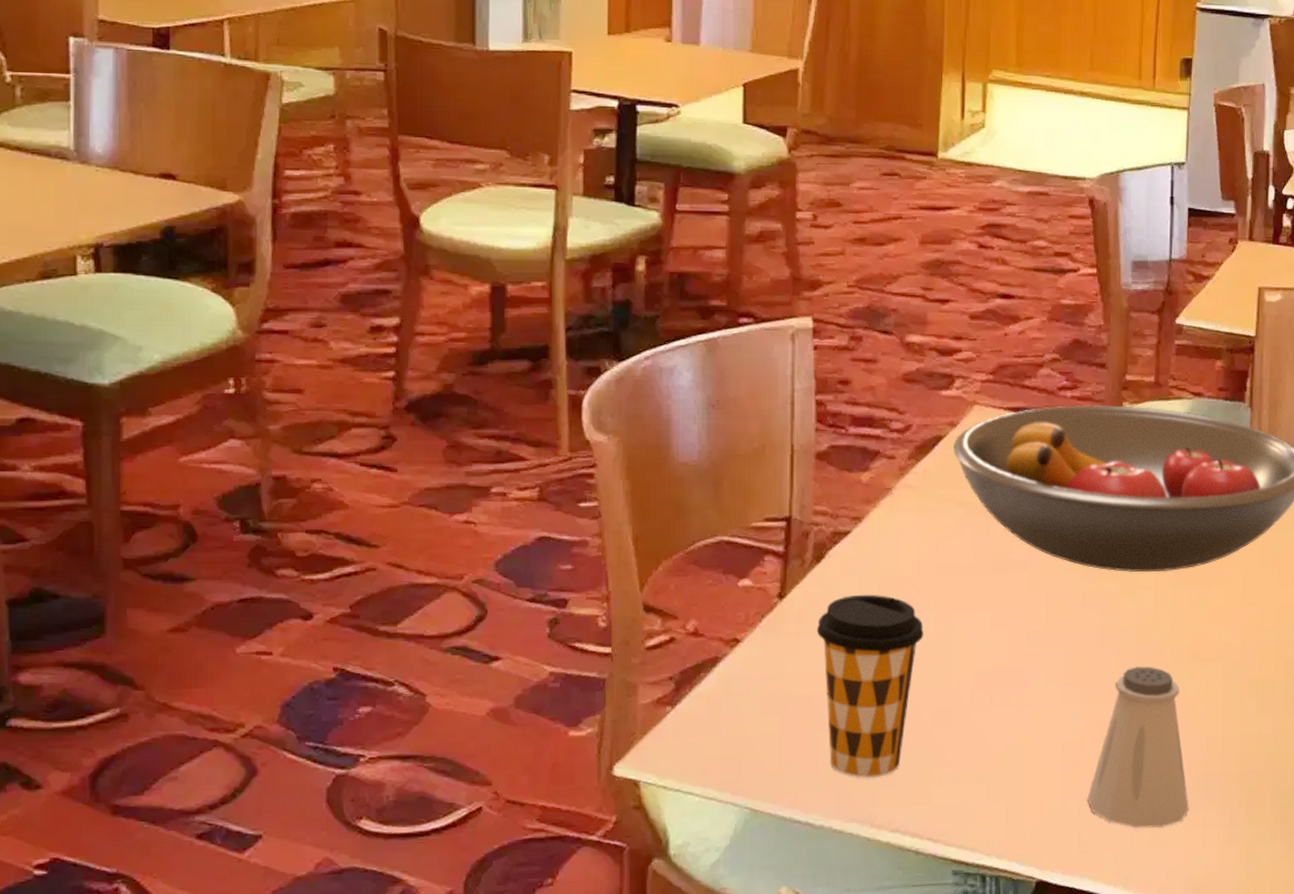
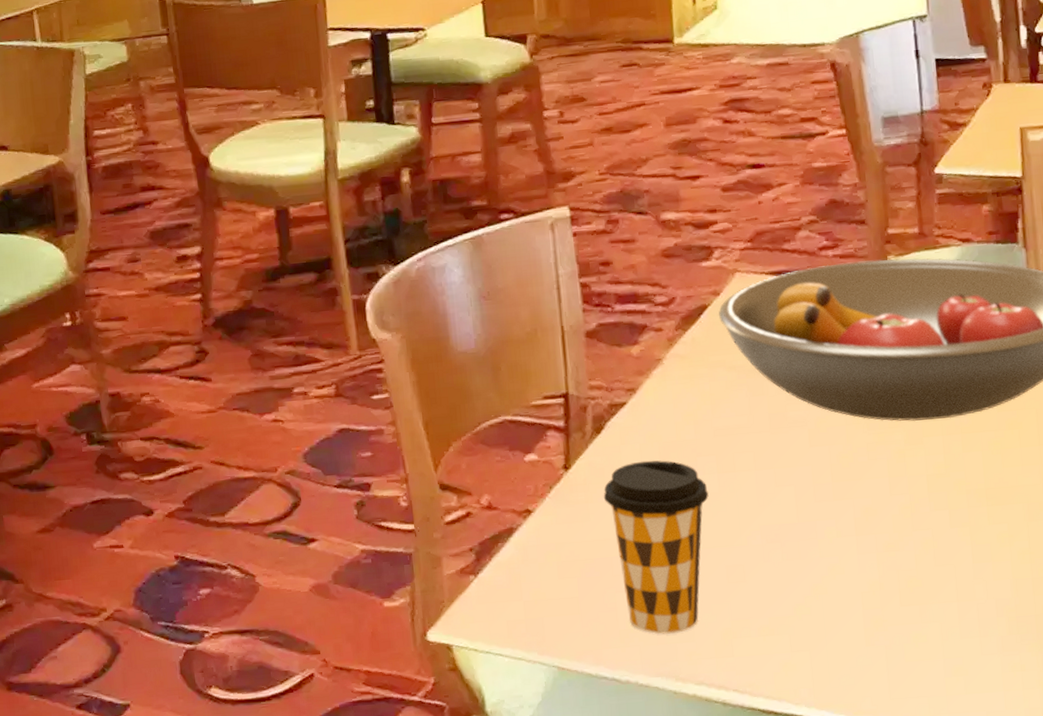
saltshaker: present [1087,666,1189,828] -> none [893,512,1004,673]

